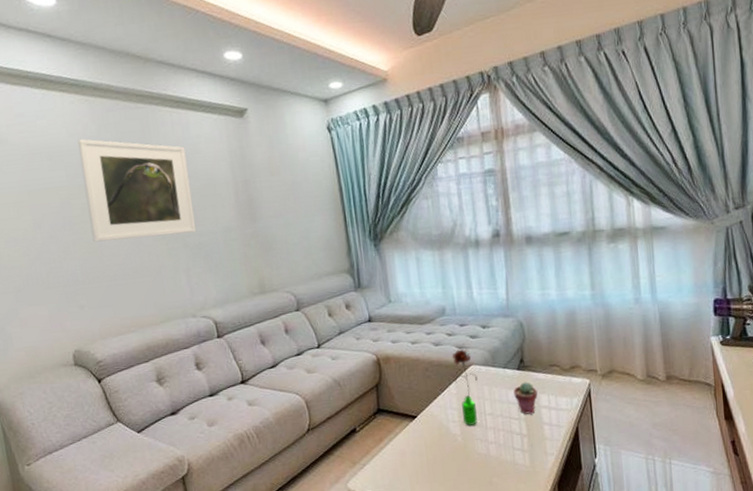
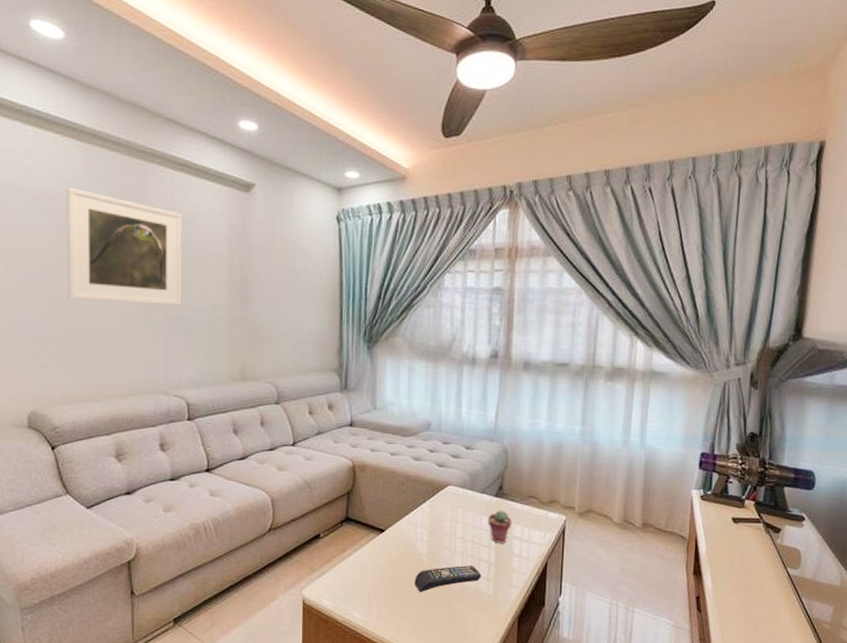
flower: present [451,349,478,427] -> none [429,467,453,548]
remote control: none [452,439,516,471] -> present [414,565,481,592]

